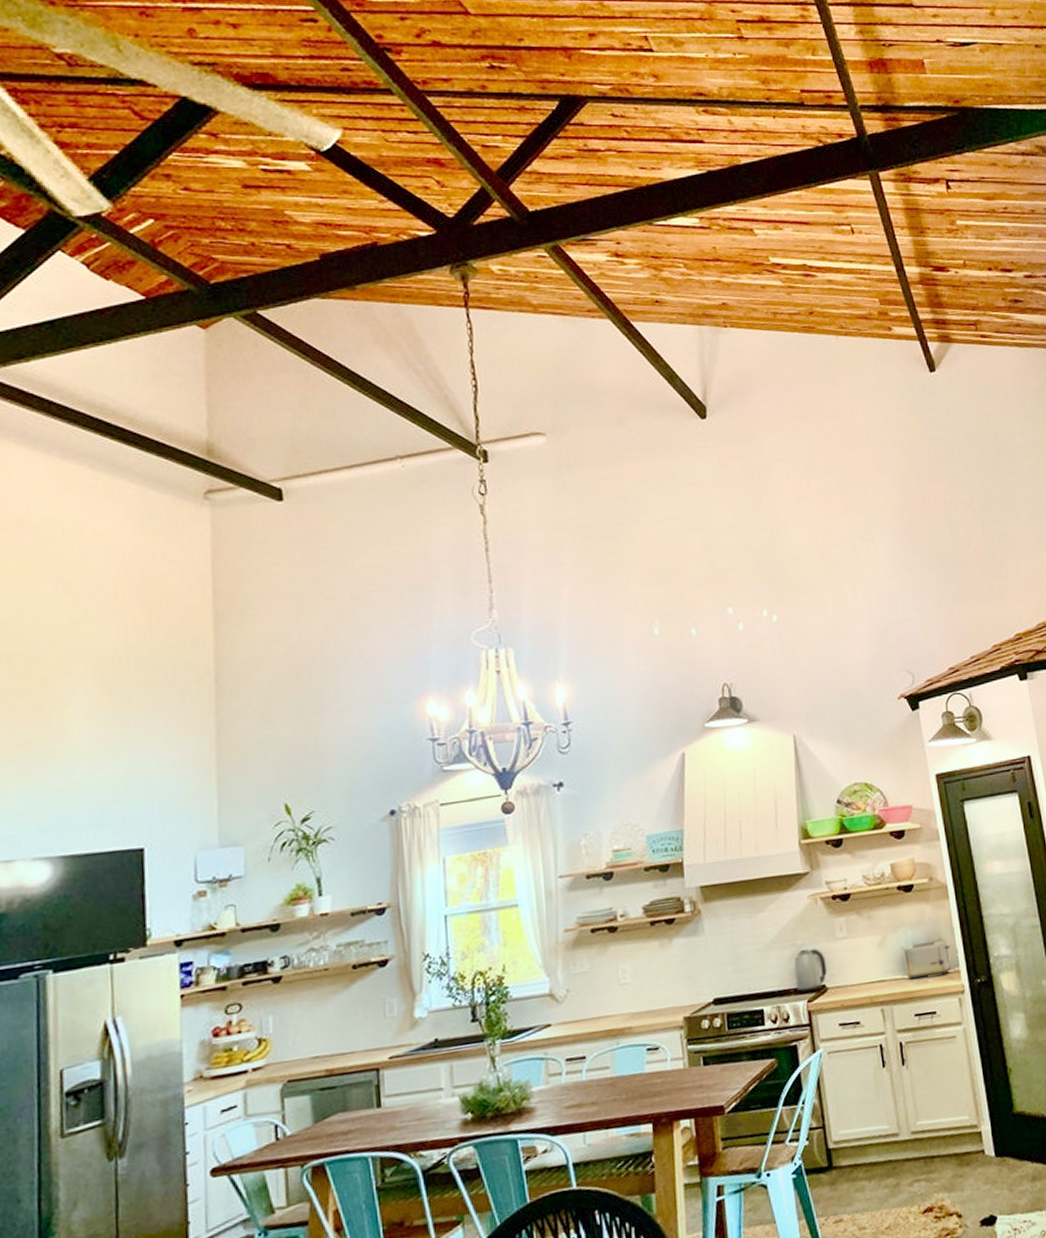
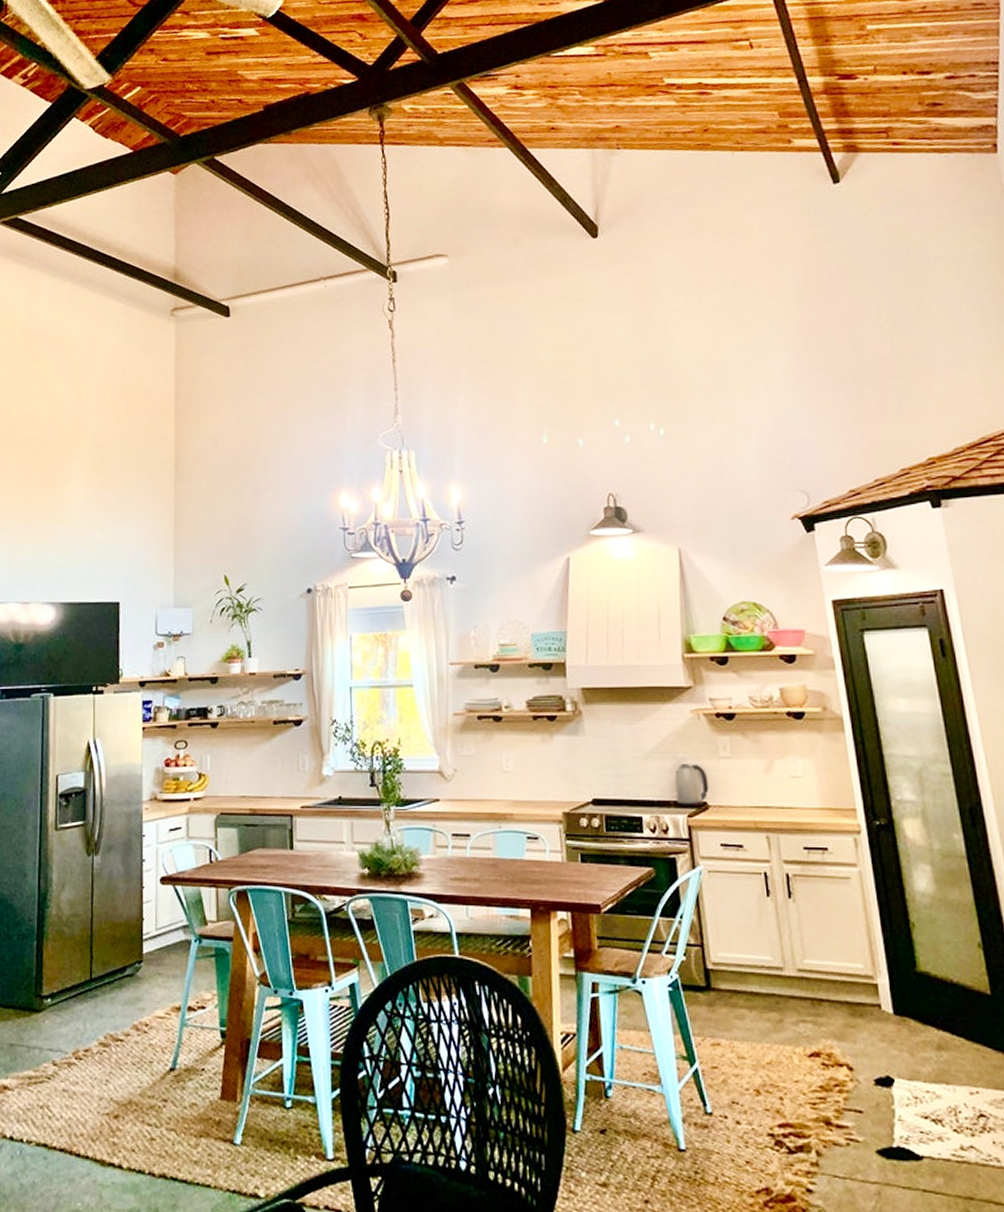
toaster: present [903,939,951,980] -> none [791,773,846,812]

